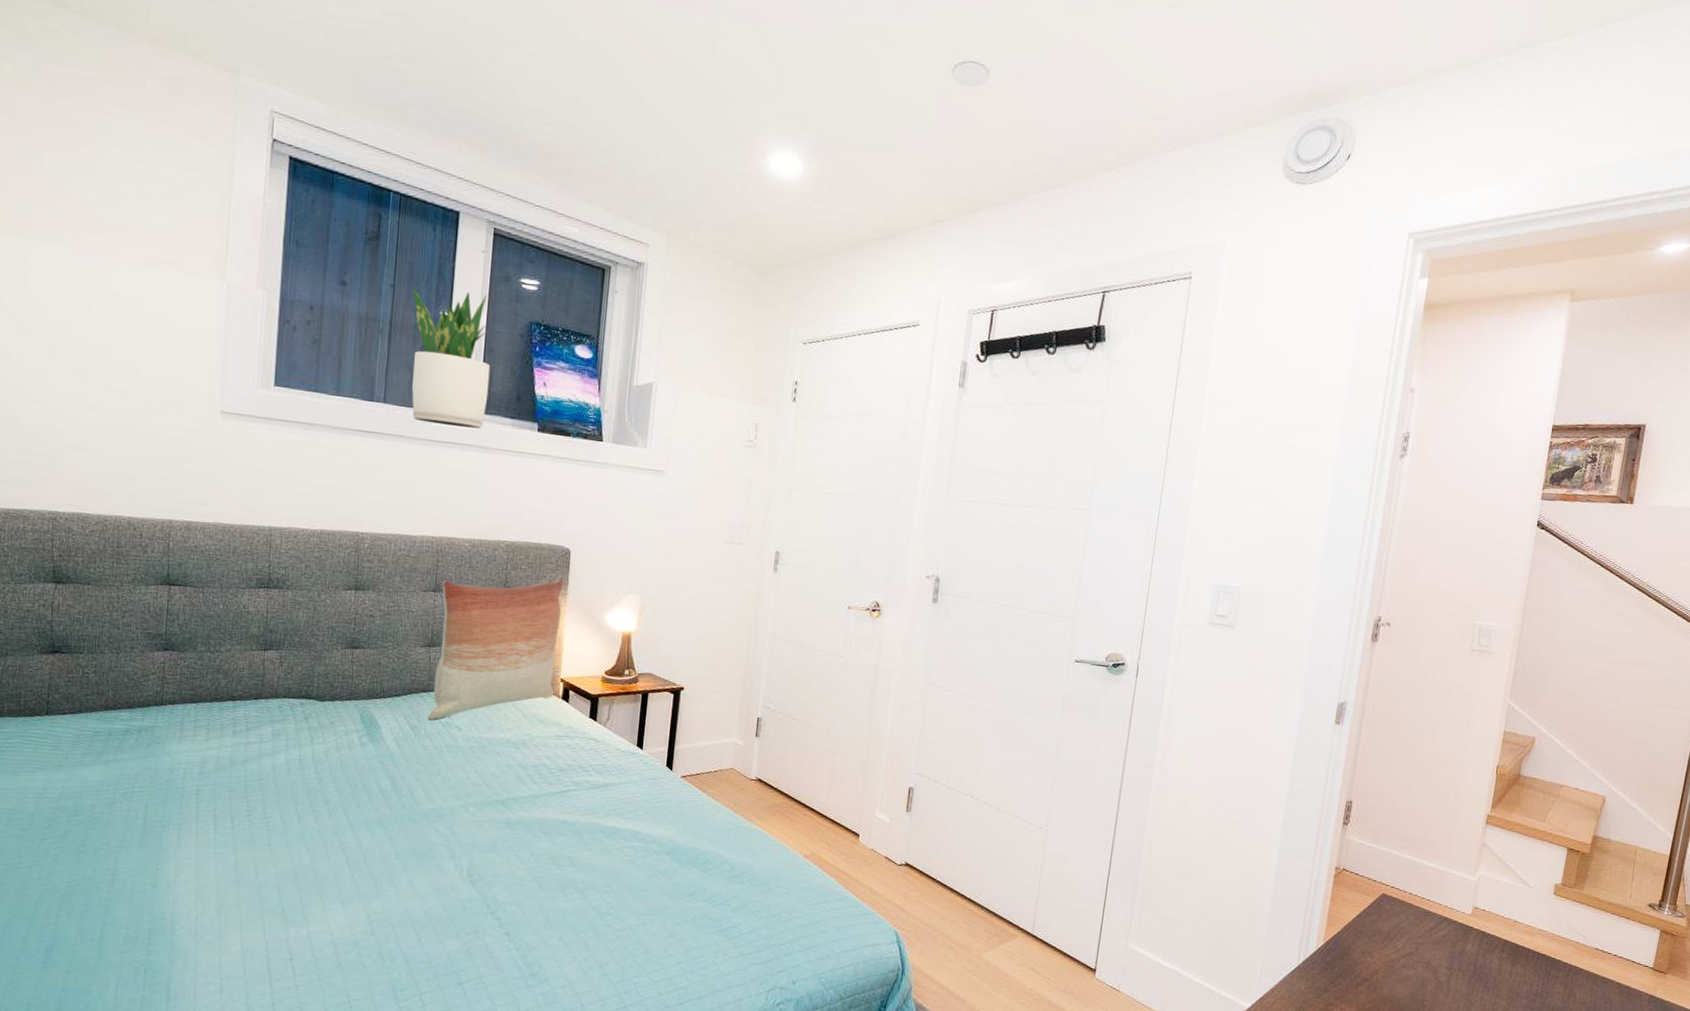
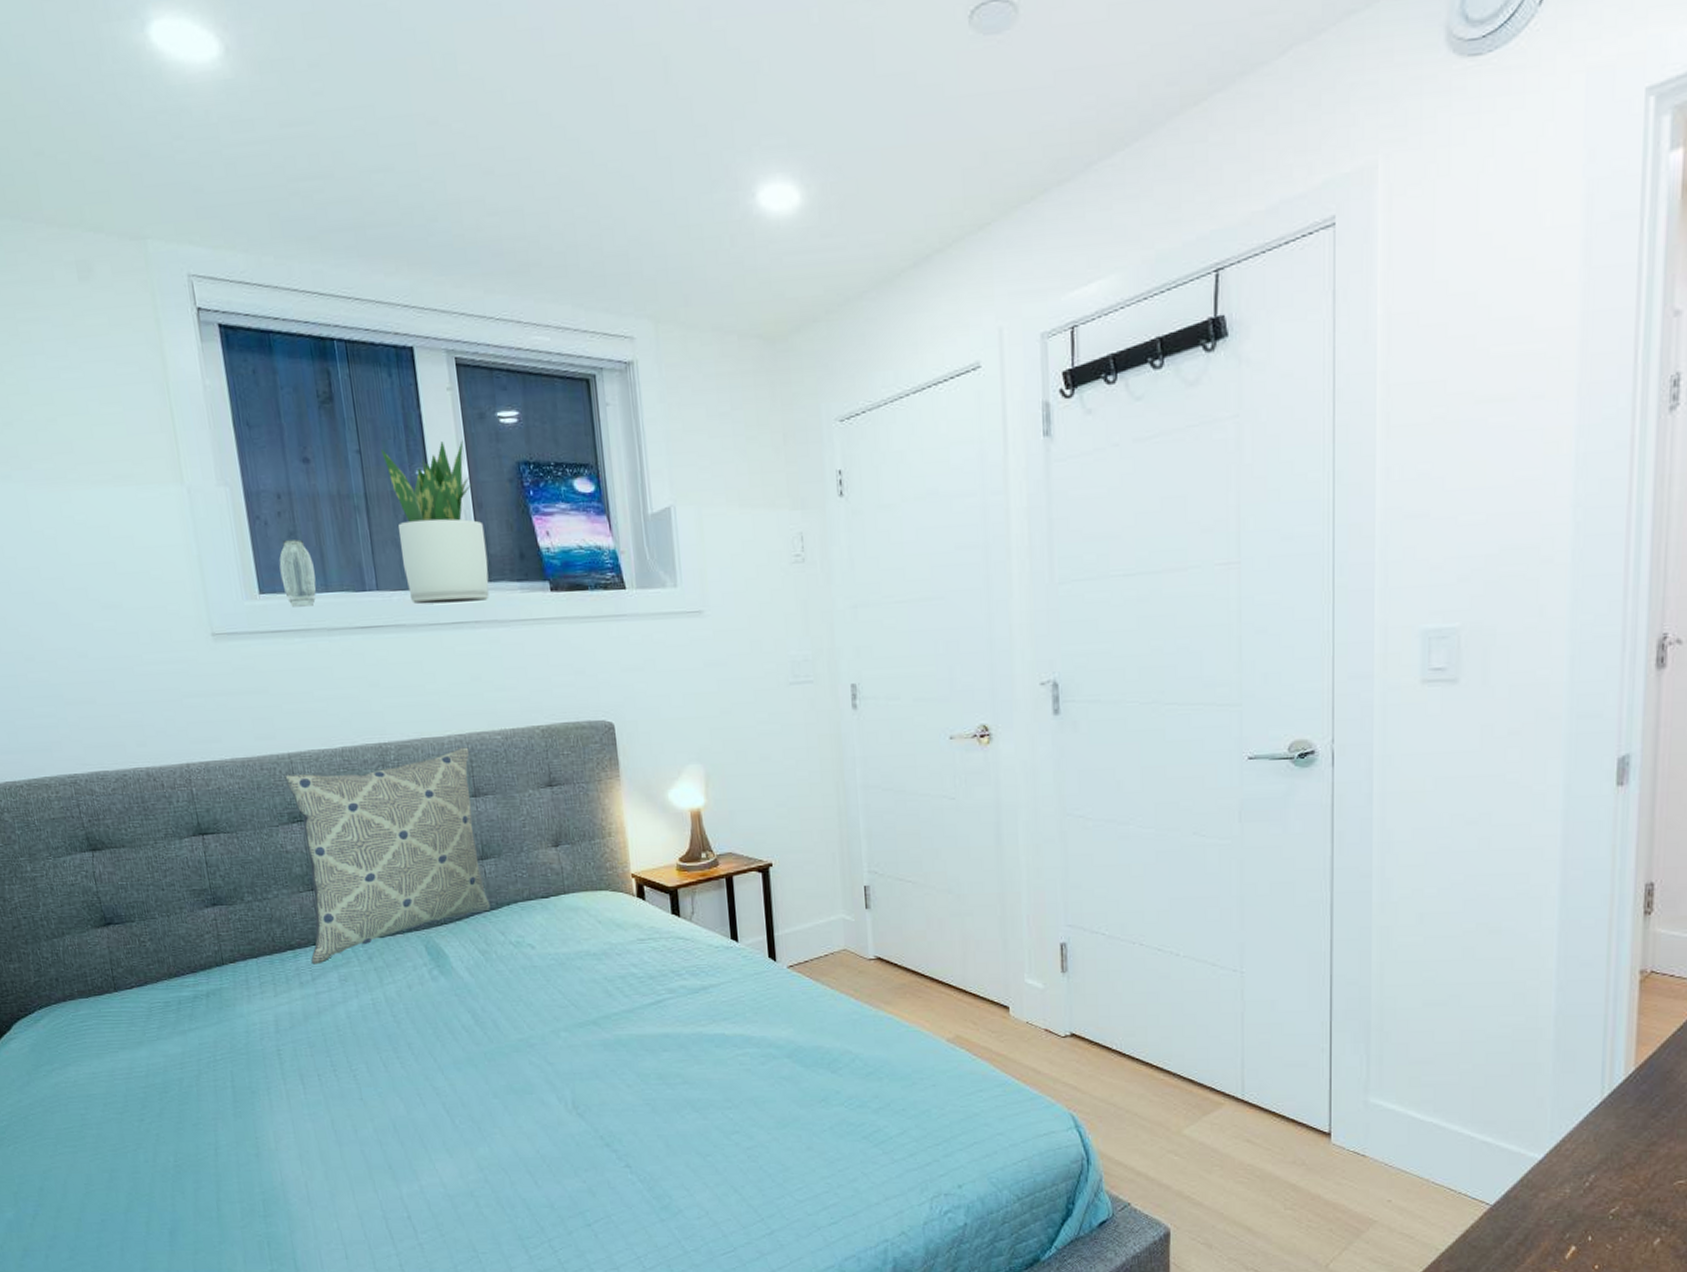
pillow: none [249,545,438,717] -> present [285,747,490,965]
vase: none [298,345,331,405] -> present [279,539,317,607]
pillow: present [428,580,564,721] -> none [482,760,628,942]

